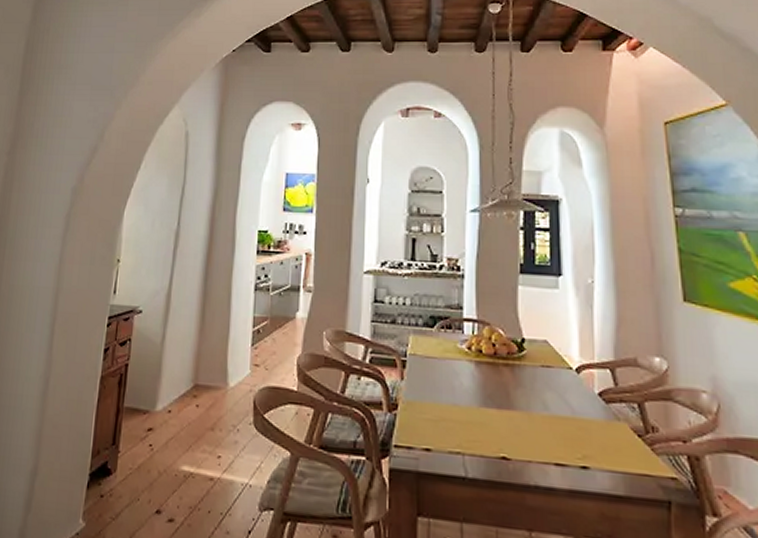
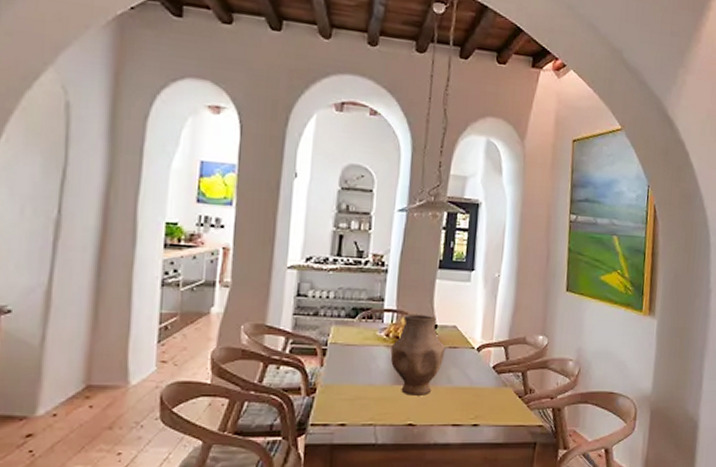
vase: none [474,324,537,423] -> present [390,313,446,396]

